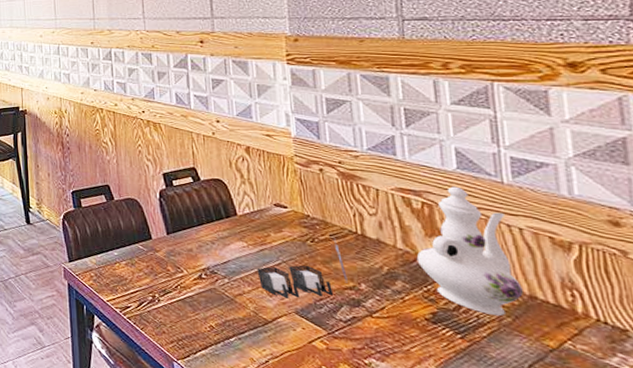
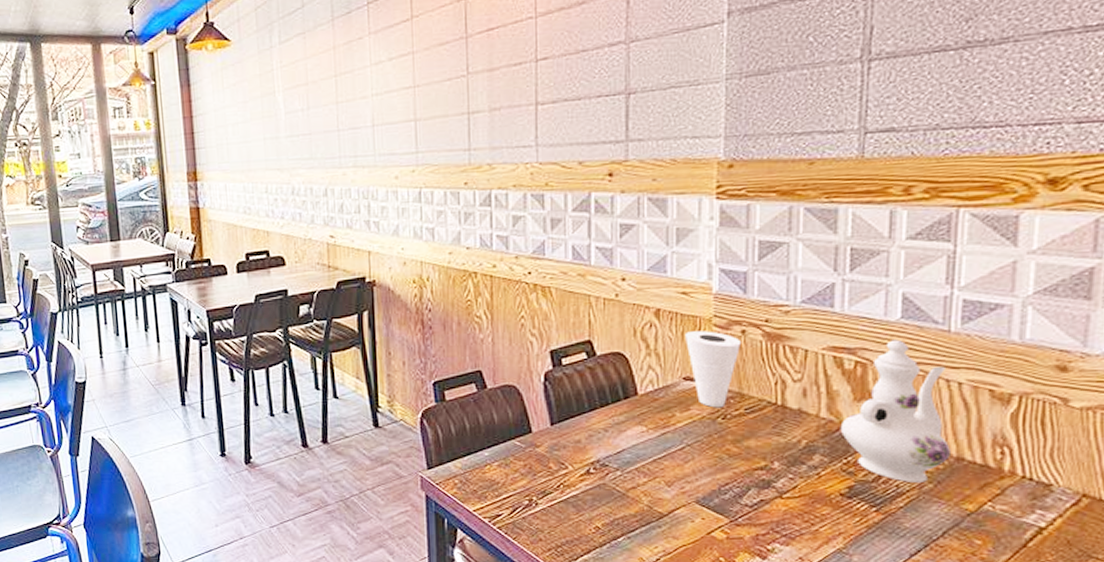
napkin holder: present [257,239,348,299] -> none [656,413,759,487]
cup: none [272,166,321,232] -> present [686,331,742,408]

